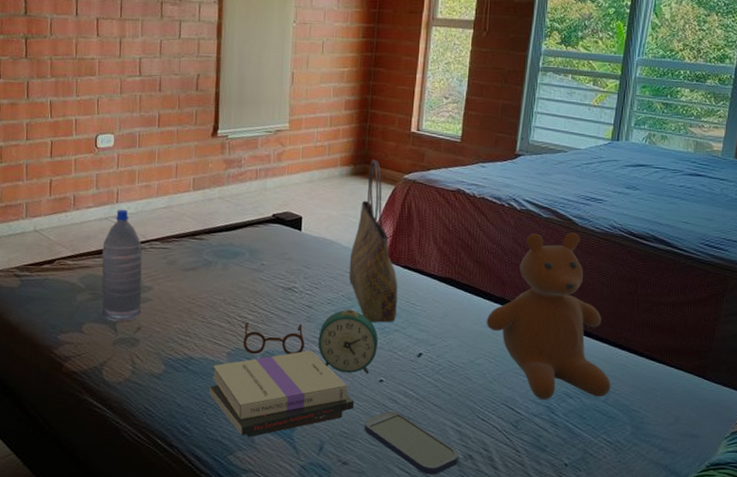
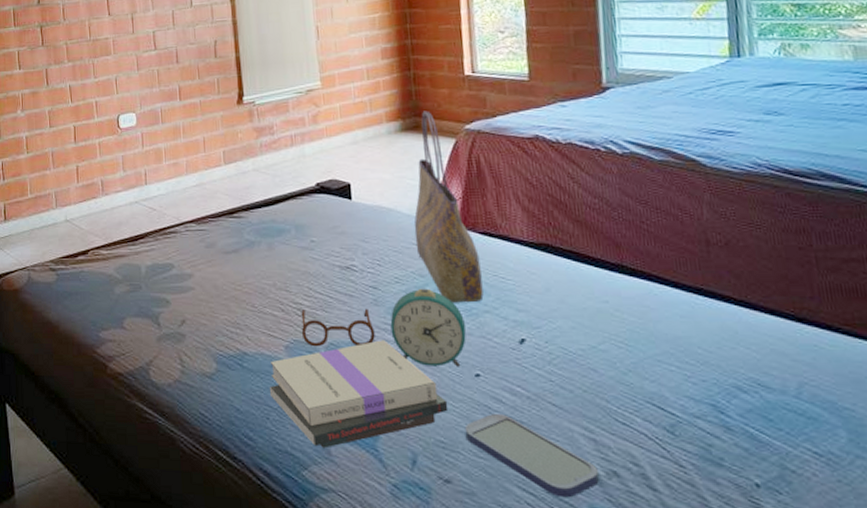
water bottle: present [101,209,143,322] -> none [135,191,185,315]
teddy bear: present [486,232,611,401] -> none [603,176,803,397]

